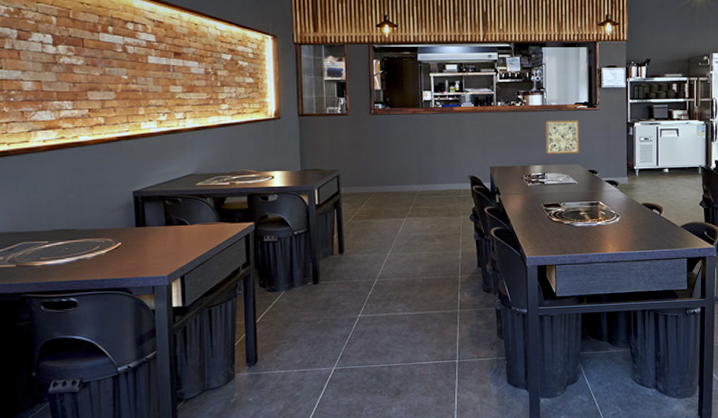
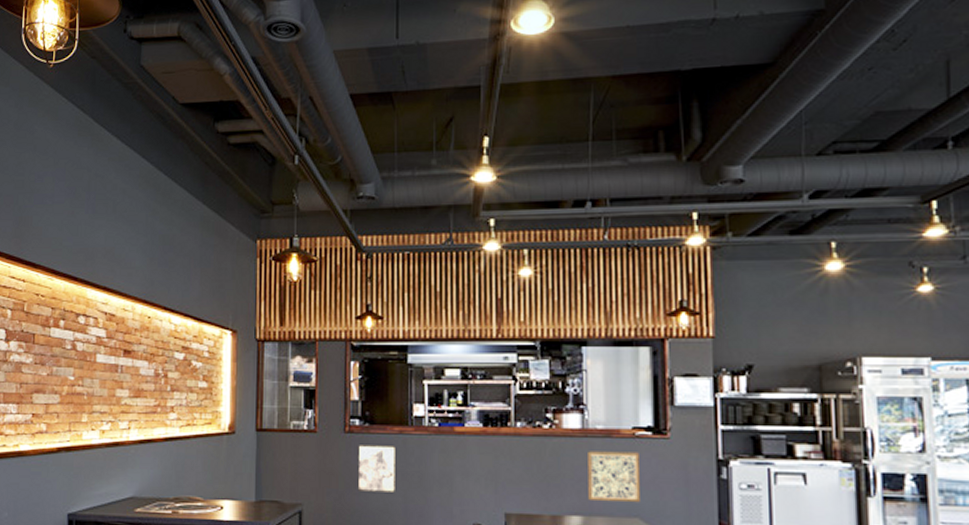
wall art: none [381,123,411,158] -> present [357,445,395,492]

